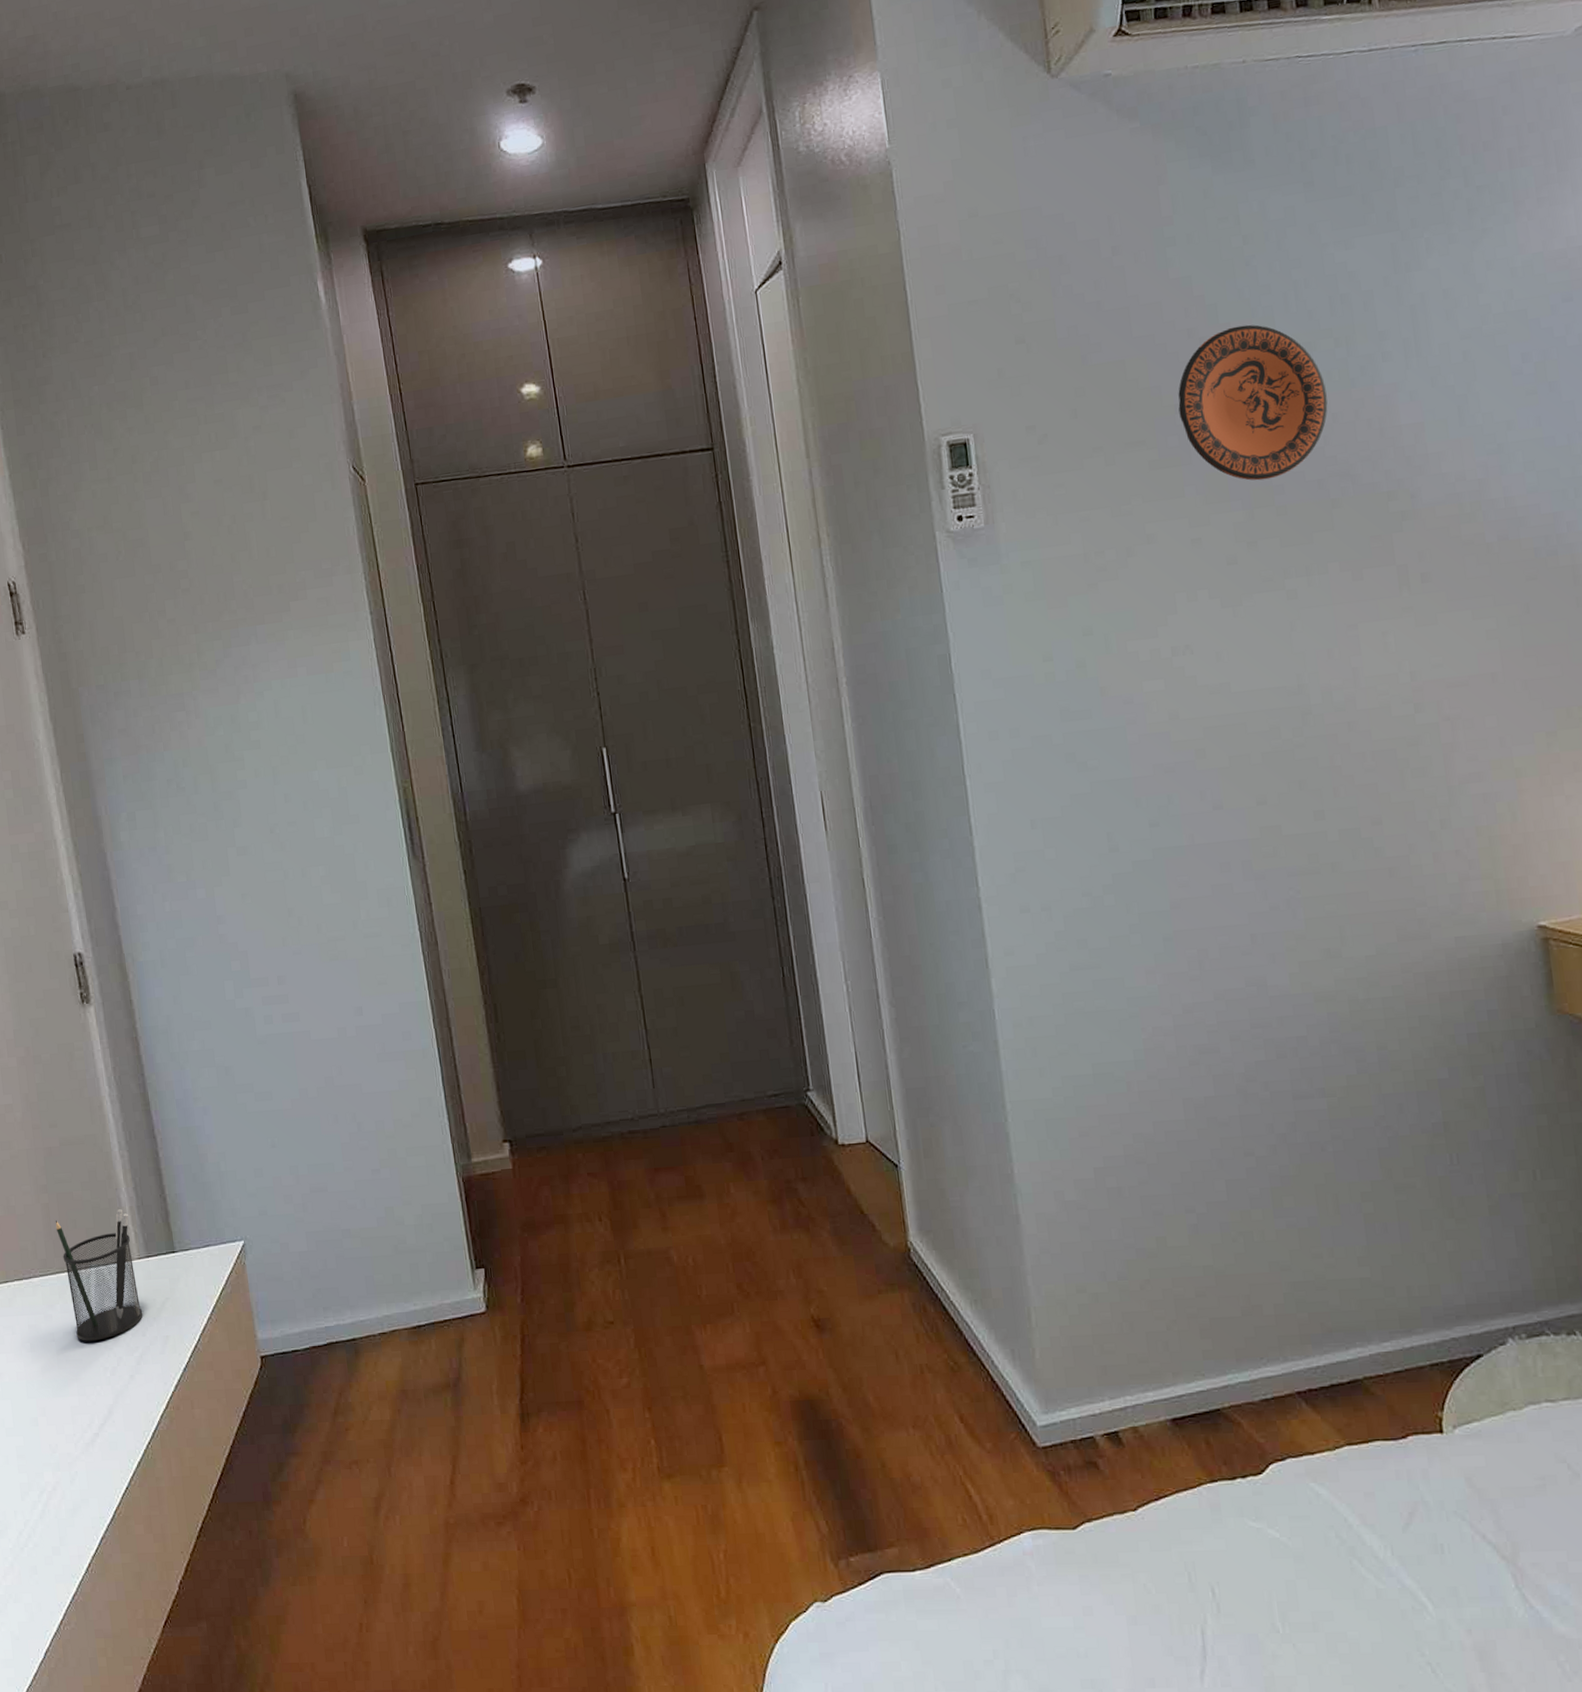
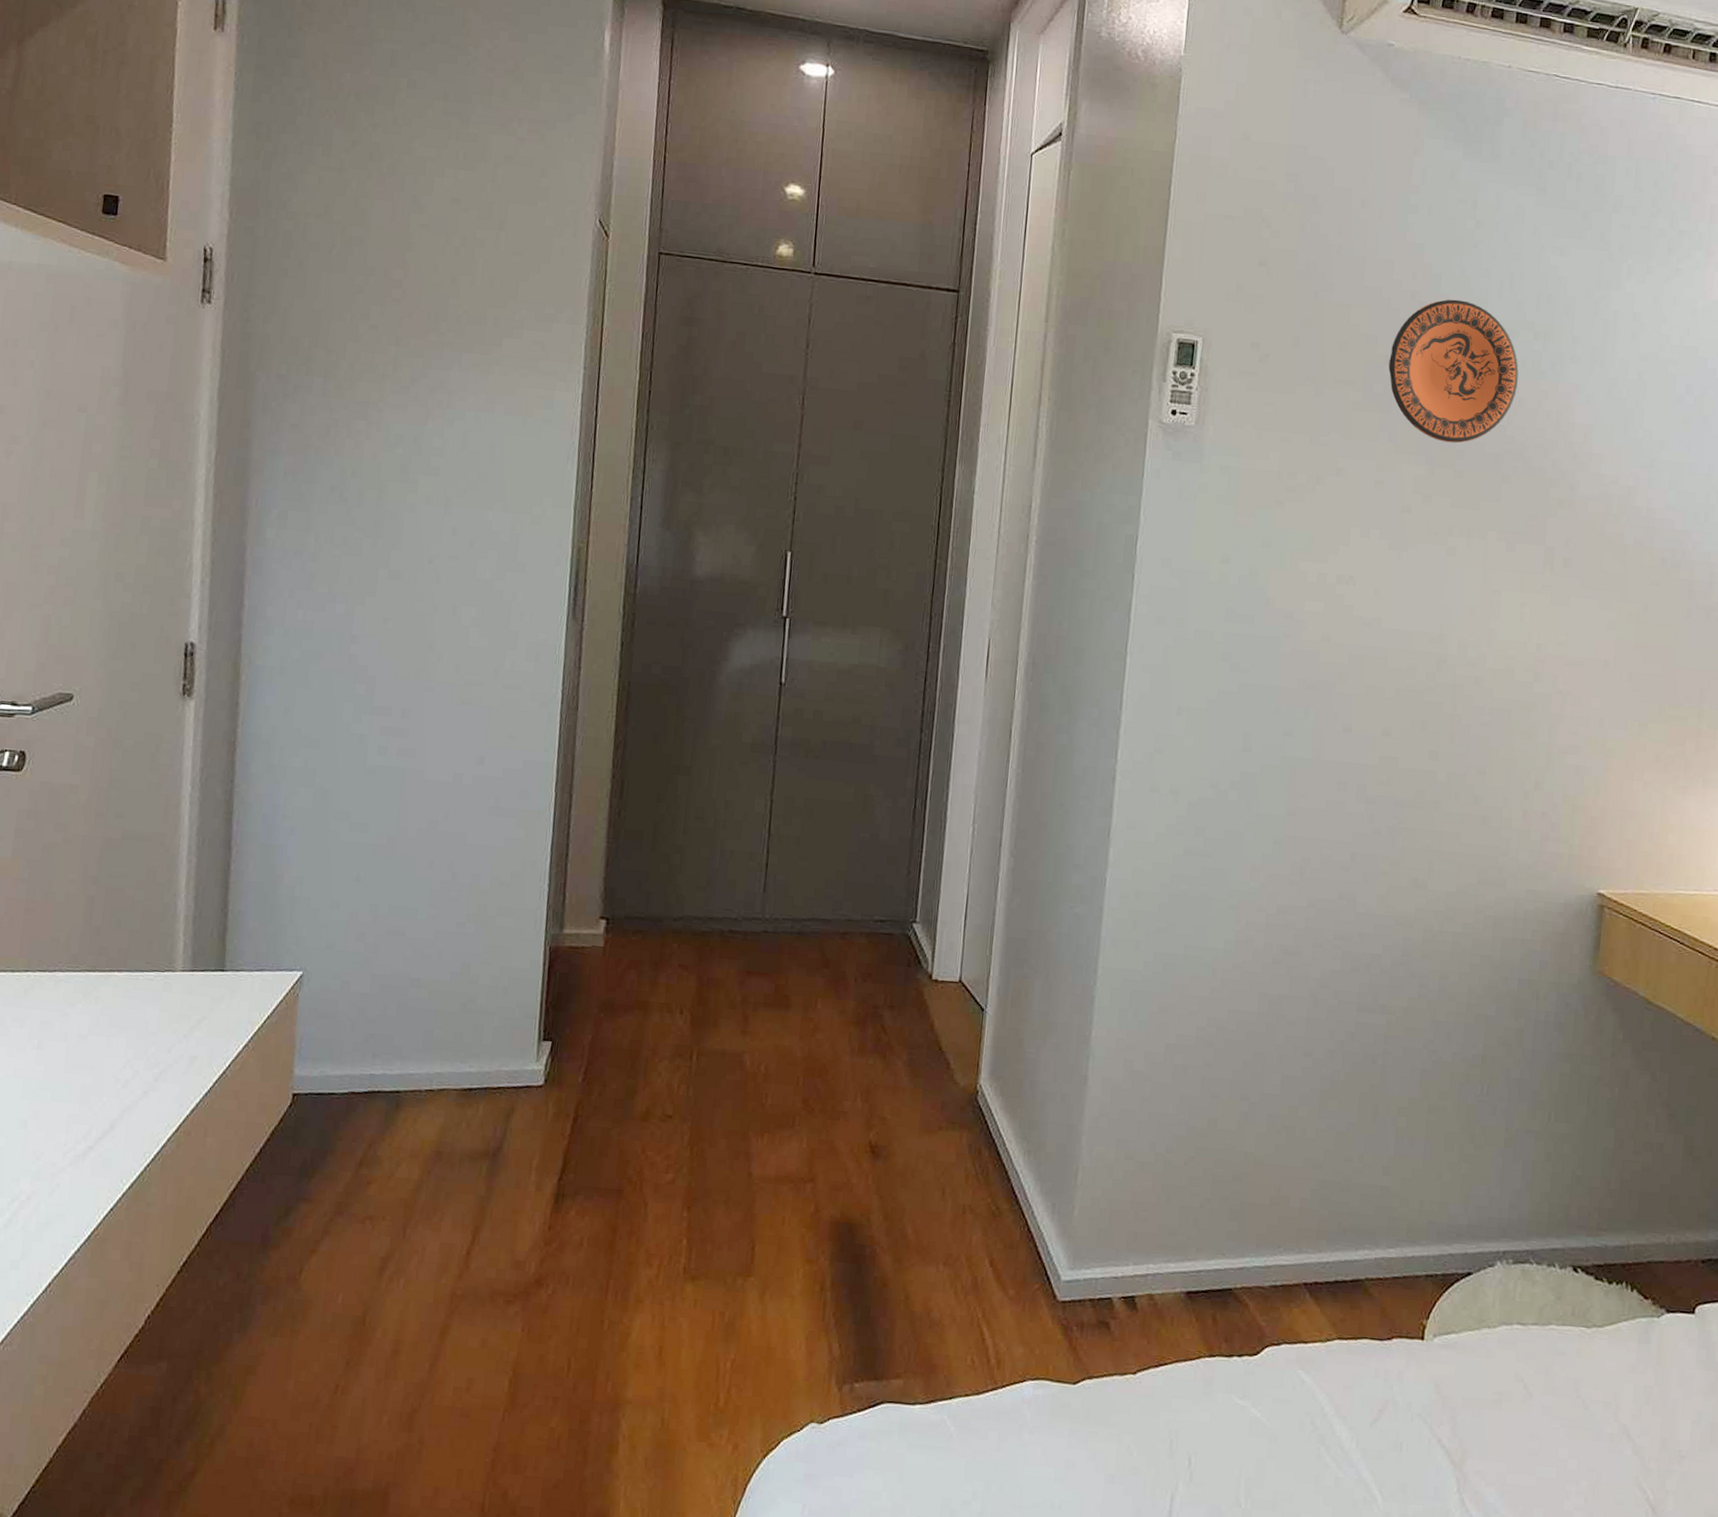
pencil holder: present [55,1209,143,1341] -> none [93,916,182,1049]

